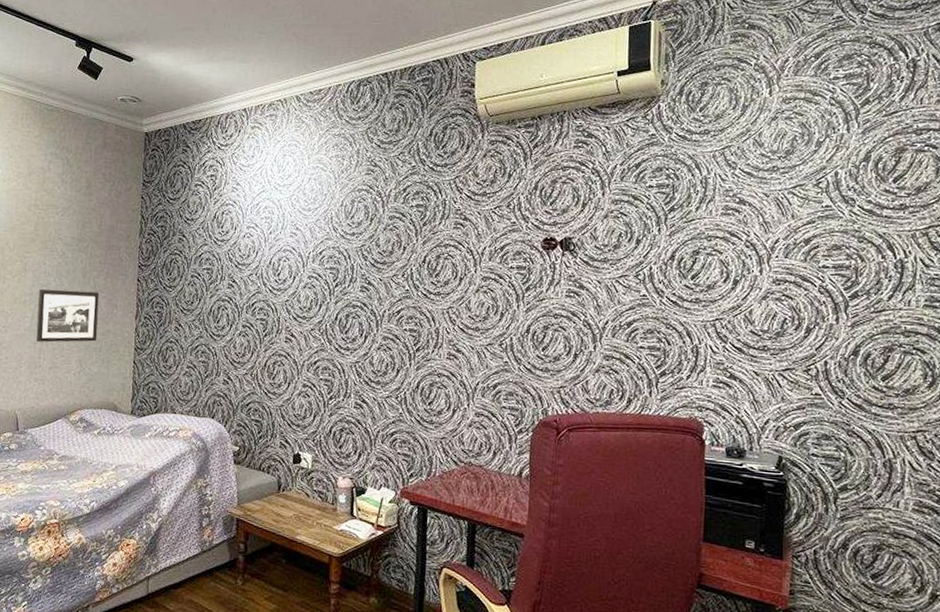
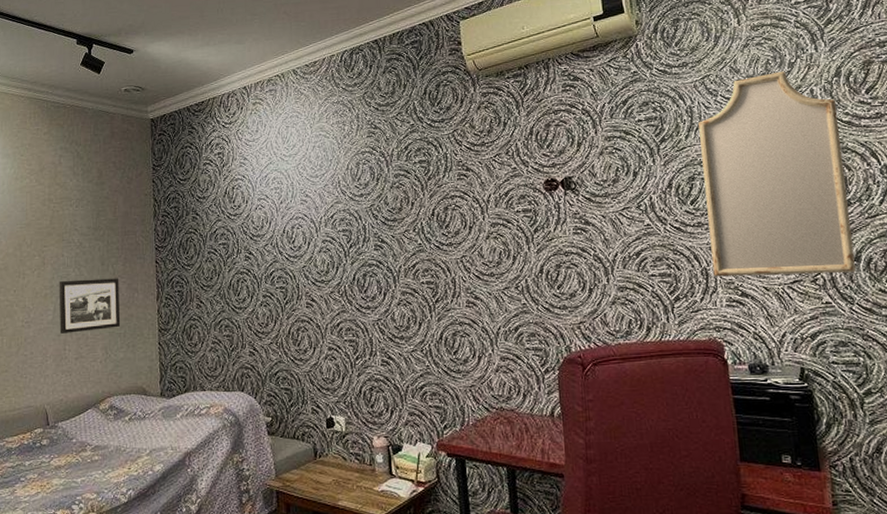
home mirror: none [704,149,860,367] -> present [698,71,856,277]

